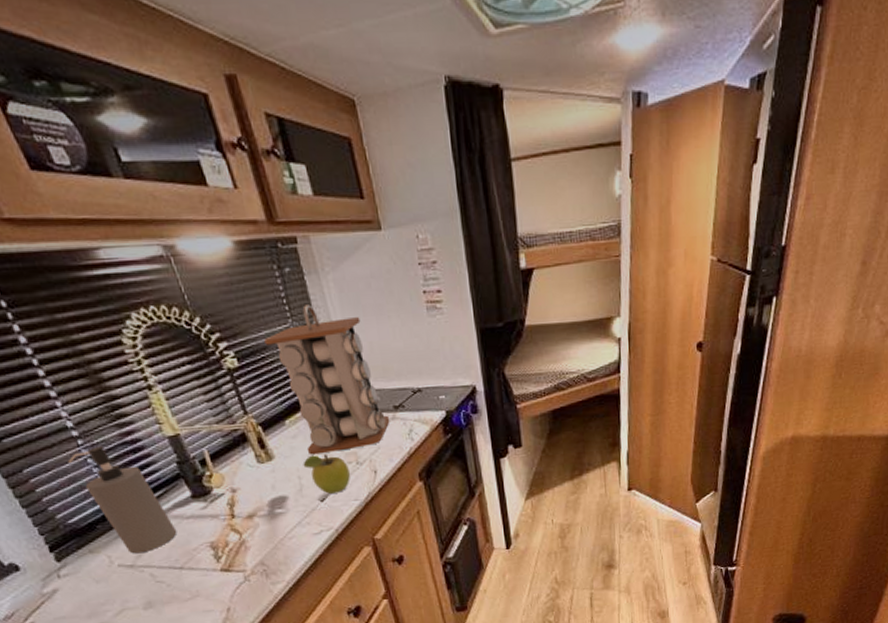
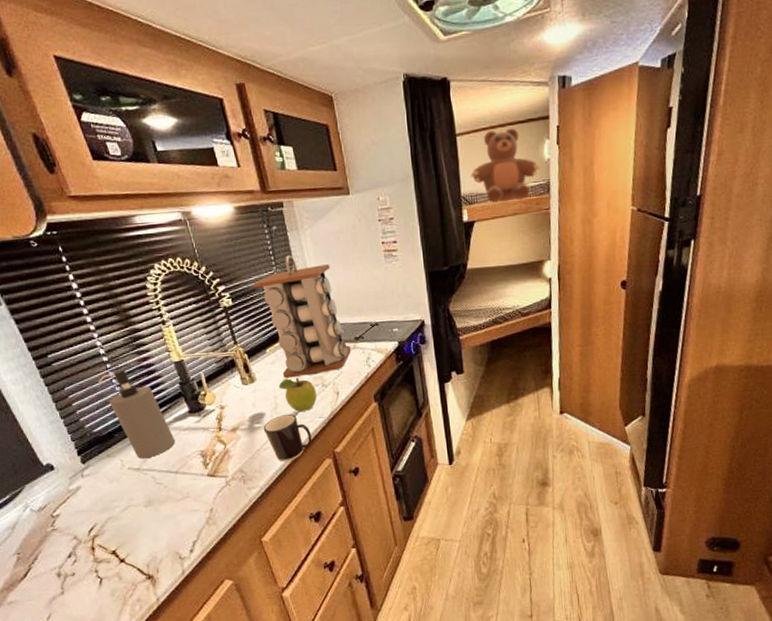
mug: none [286,497,347,553] -> present [263,414,312,463]
teddy bear: none [528,154,610,247] -> present [470,128,541,203]

